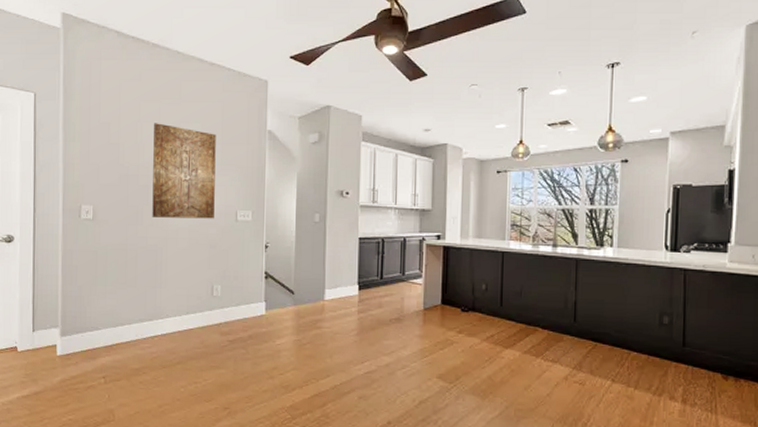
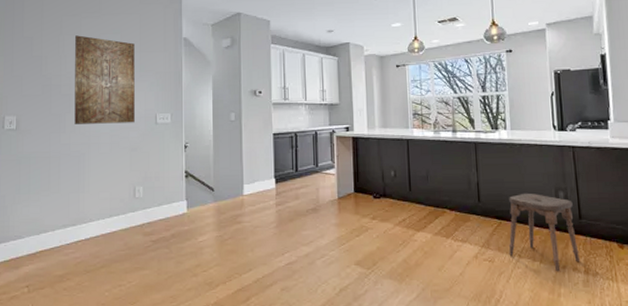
stool: none [602,316,678,399] -> present [508,194,580,271]

